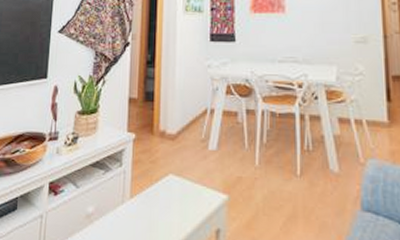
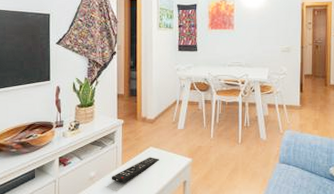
remote control: none [115,189,183,226] -> present [111,157,160,183]

